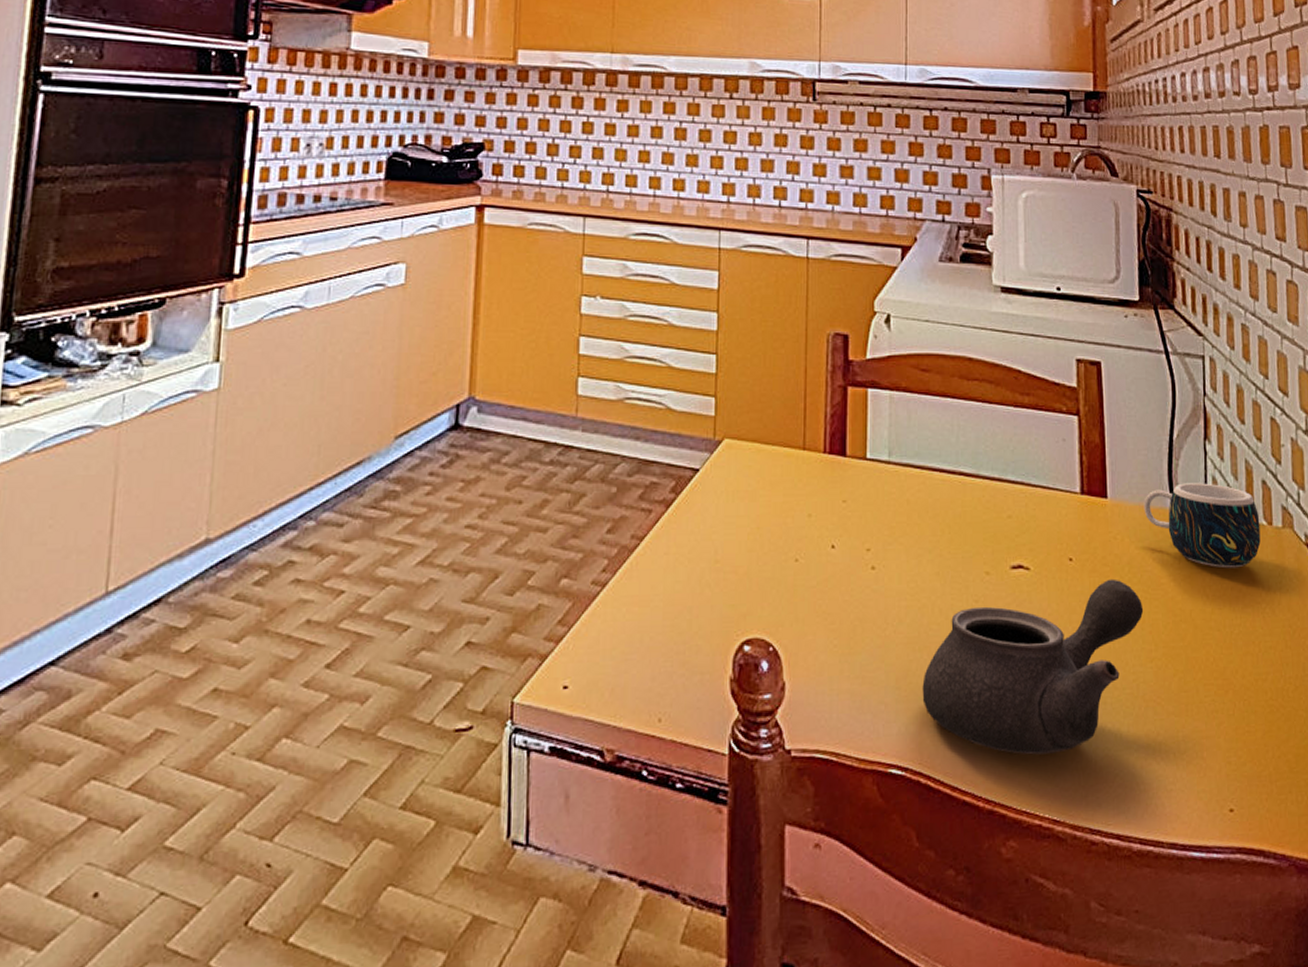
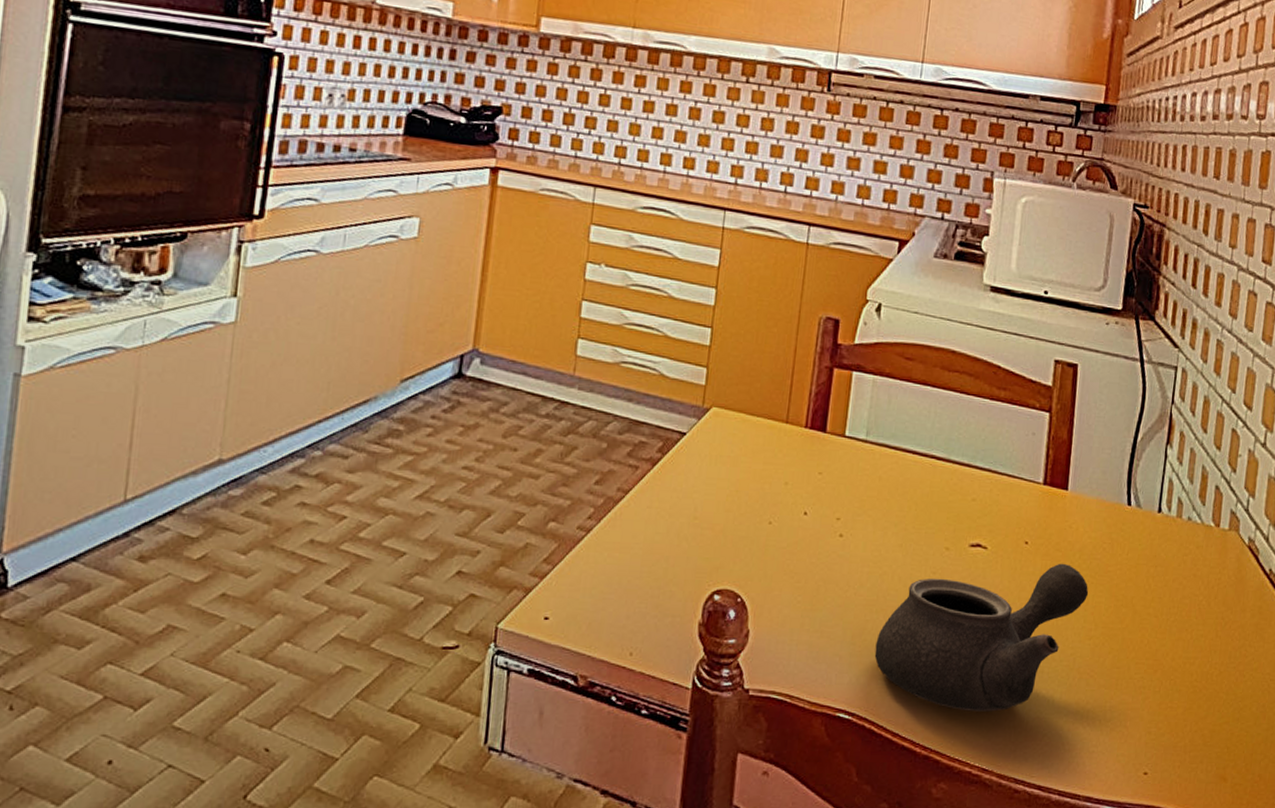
mug: present [1144,483,1261,568] -> none [1101,482,1209,563]

